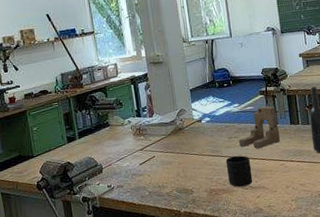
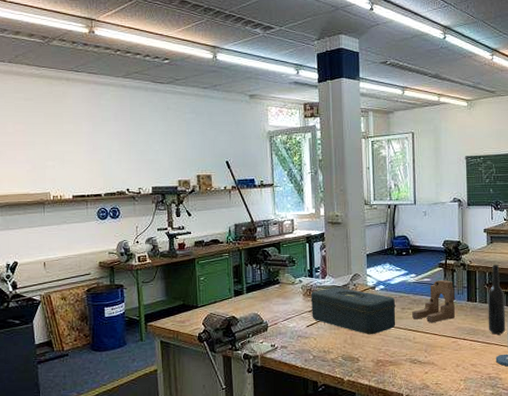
toolbox: none [140,124,225,167] -> present [310,287,396,335]
mug: present [225,155,253,187] -> none [396,328,422,360]

